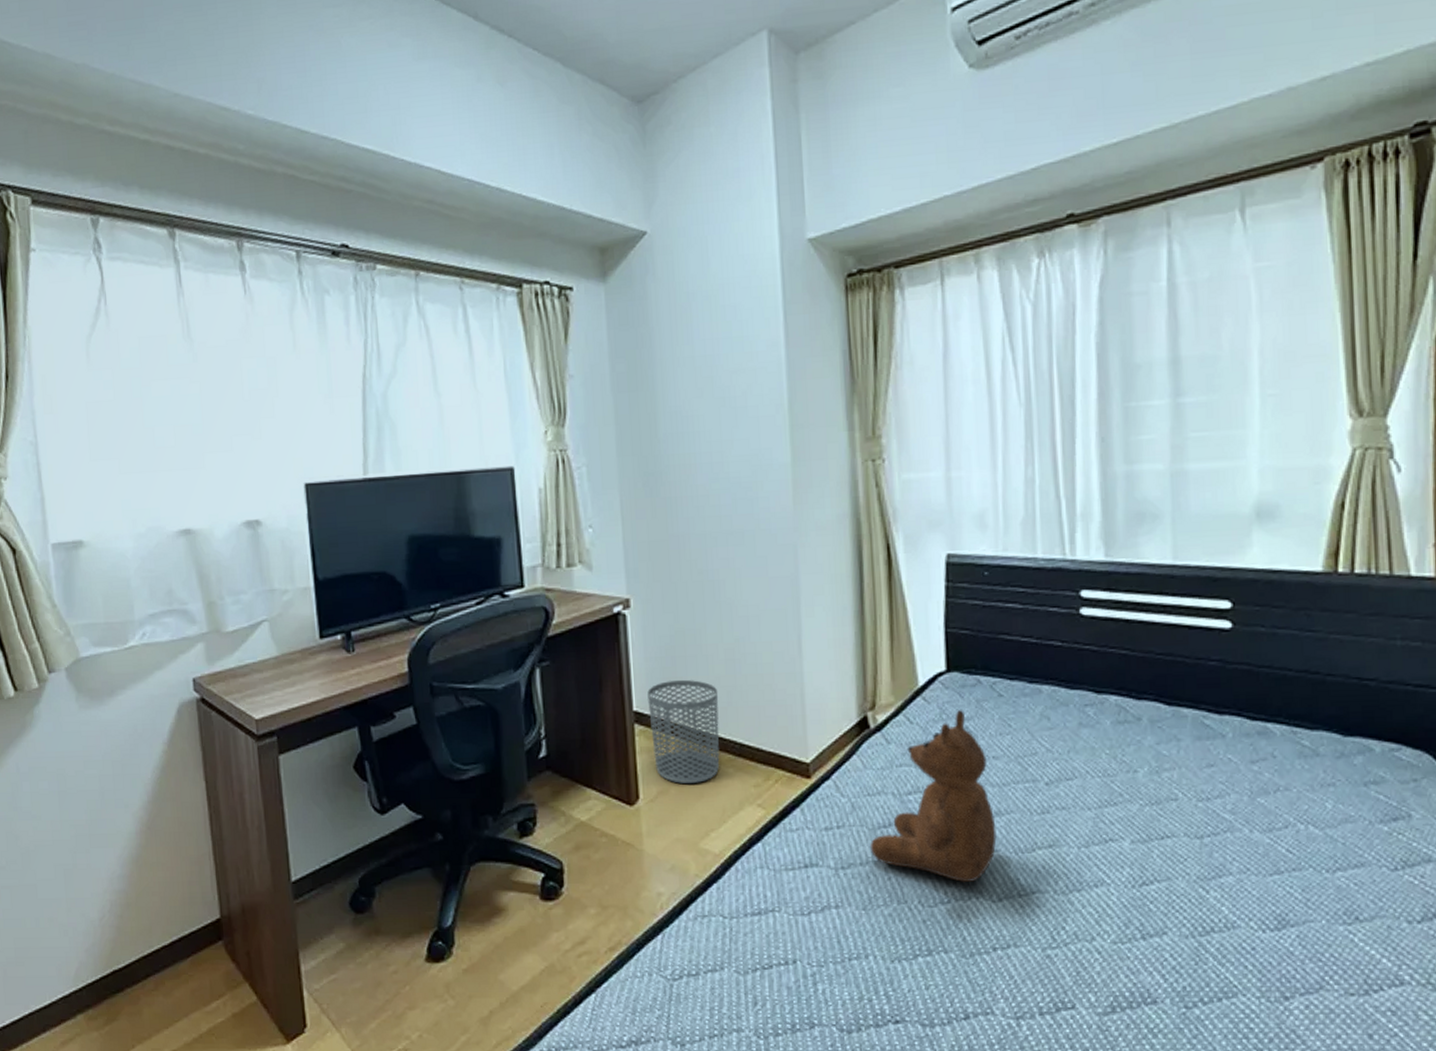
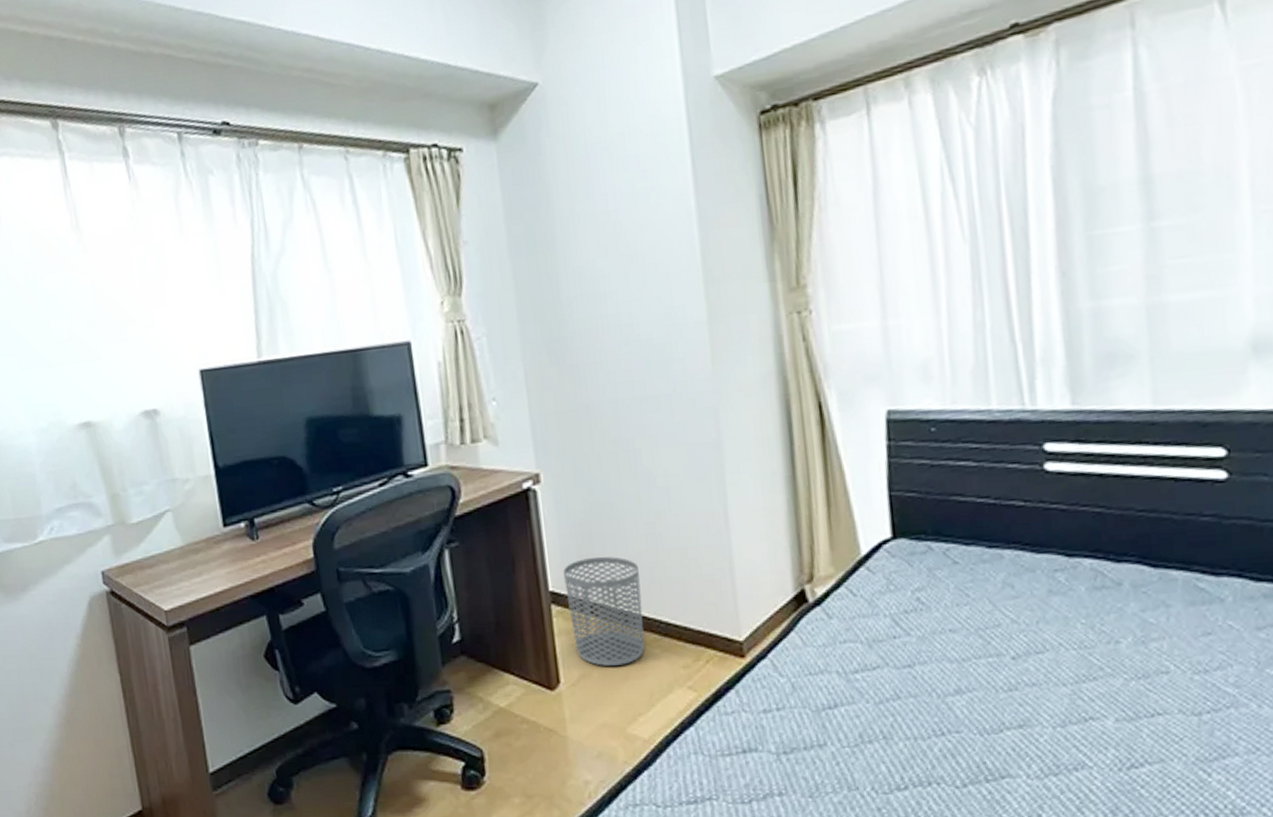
teddy bear: present [871,710,997,882] -> none [815,580,958,766]

